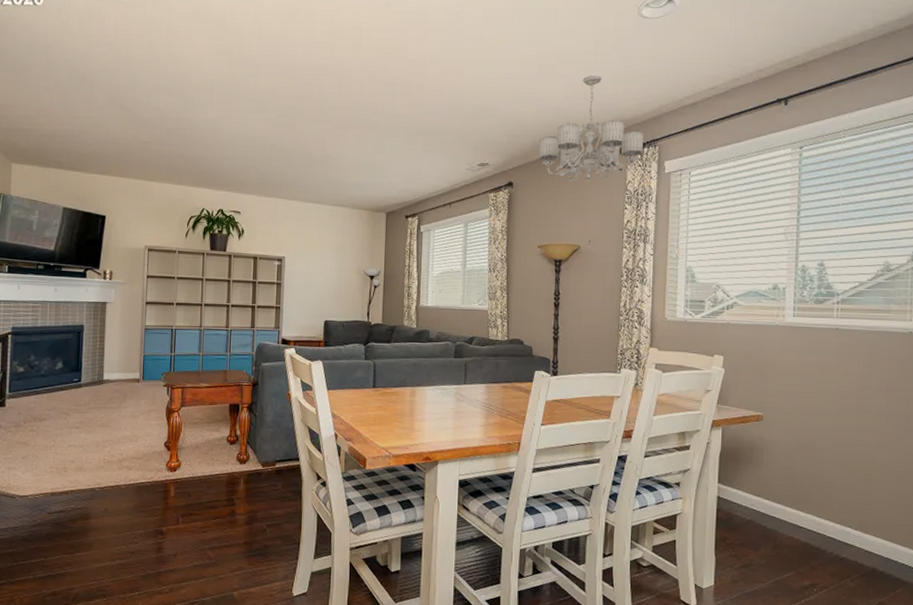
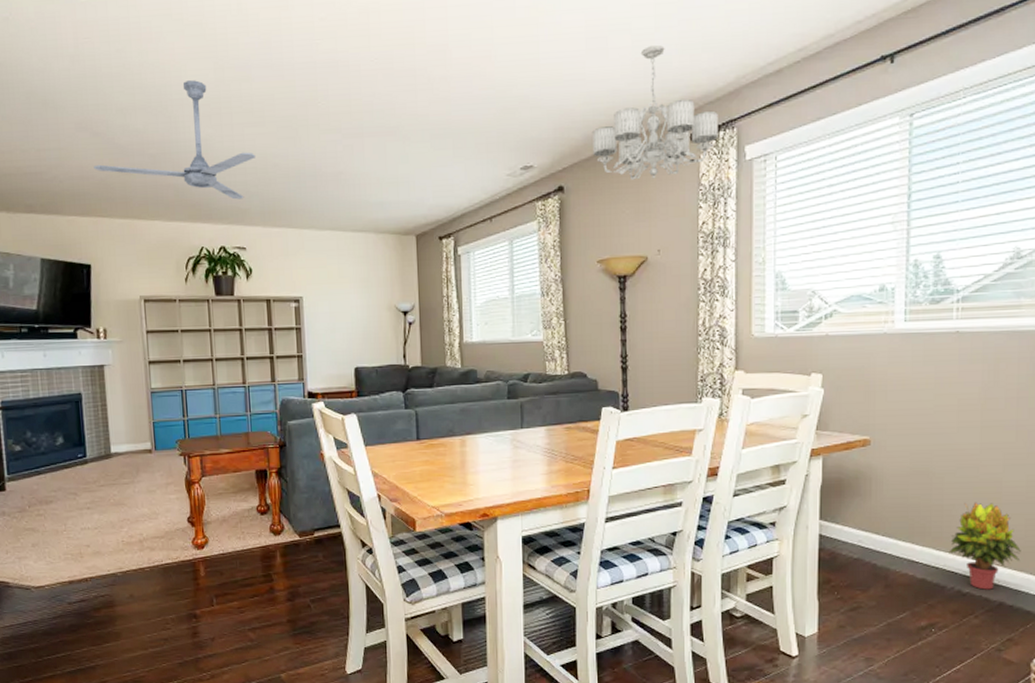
ceiling fan: none [118,71,256,172] -> present [93,80,255,200]
potted plant: none [828,477,891,556] -> present [948,502,1021,590]

